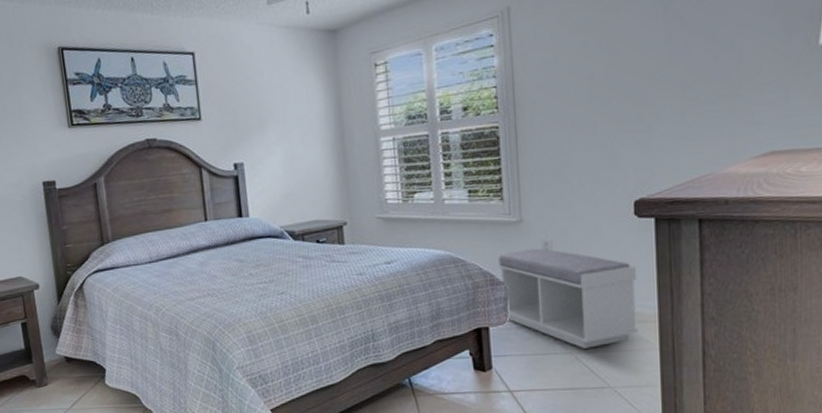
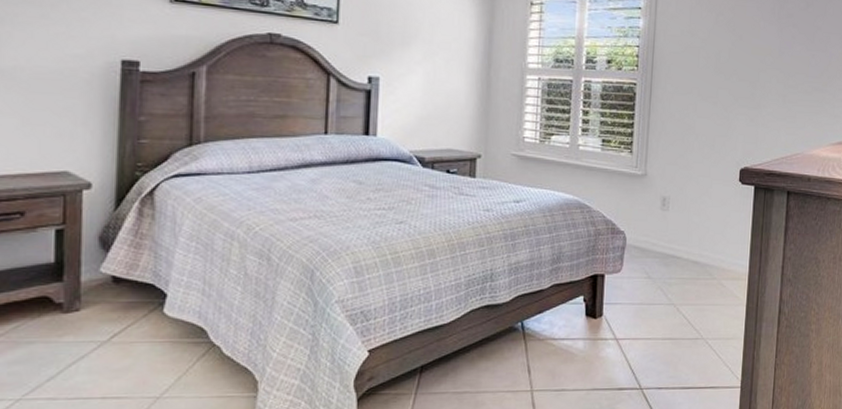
bench: present [497,248,638,349] -> none [620,202,736,301]

